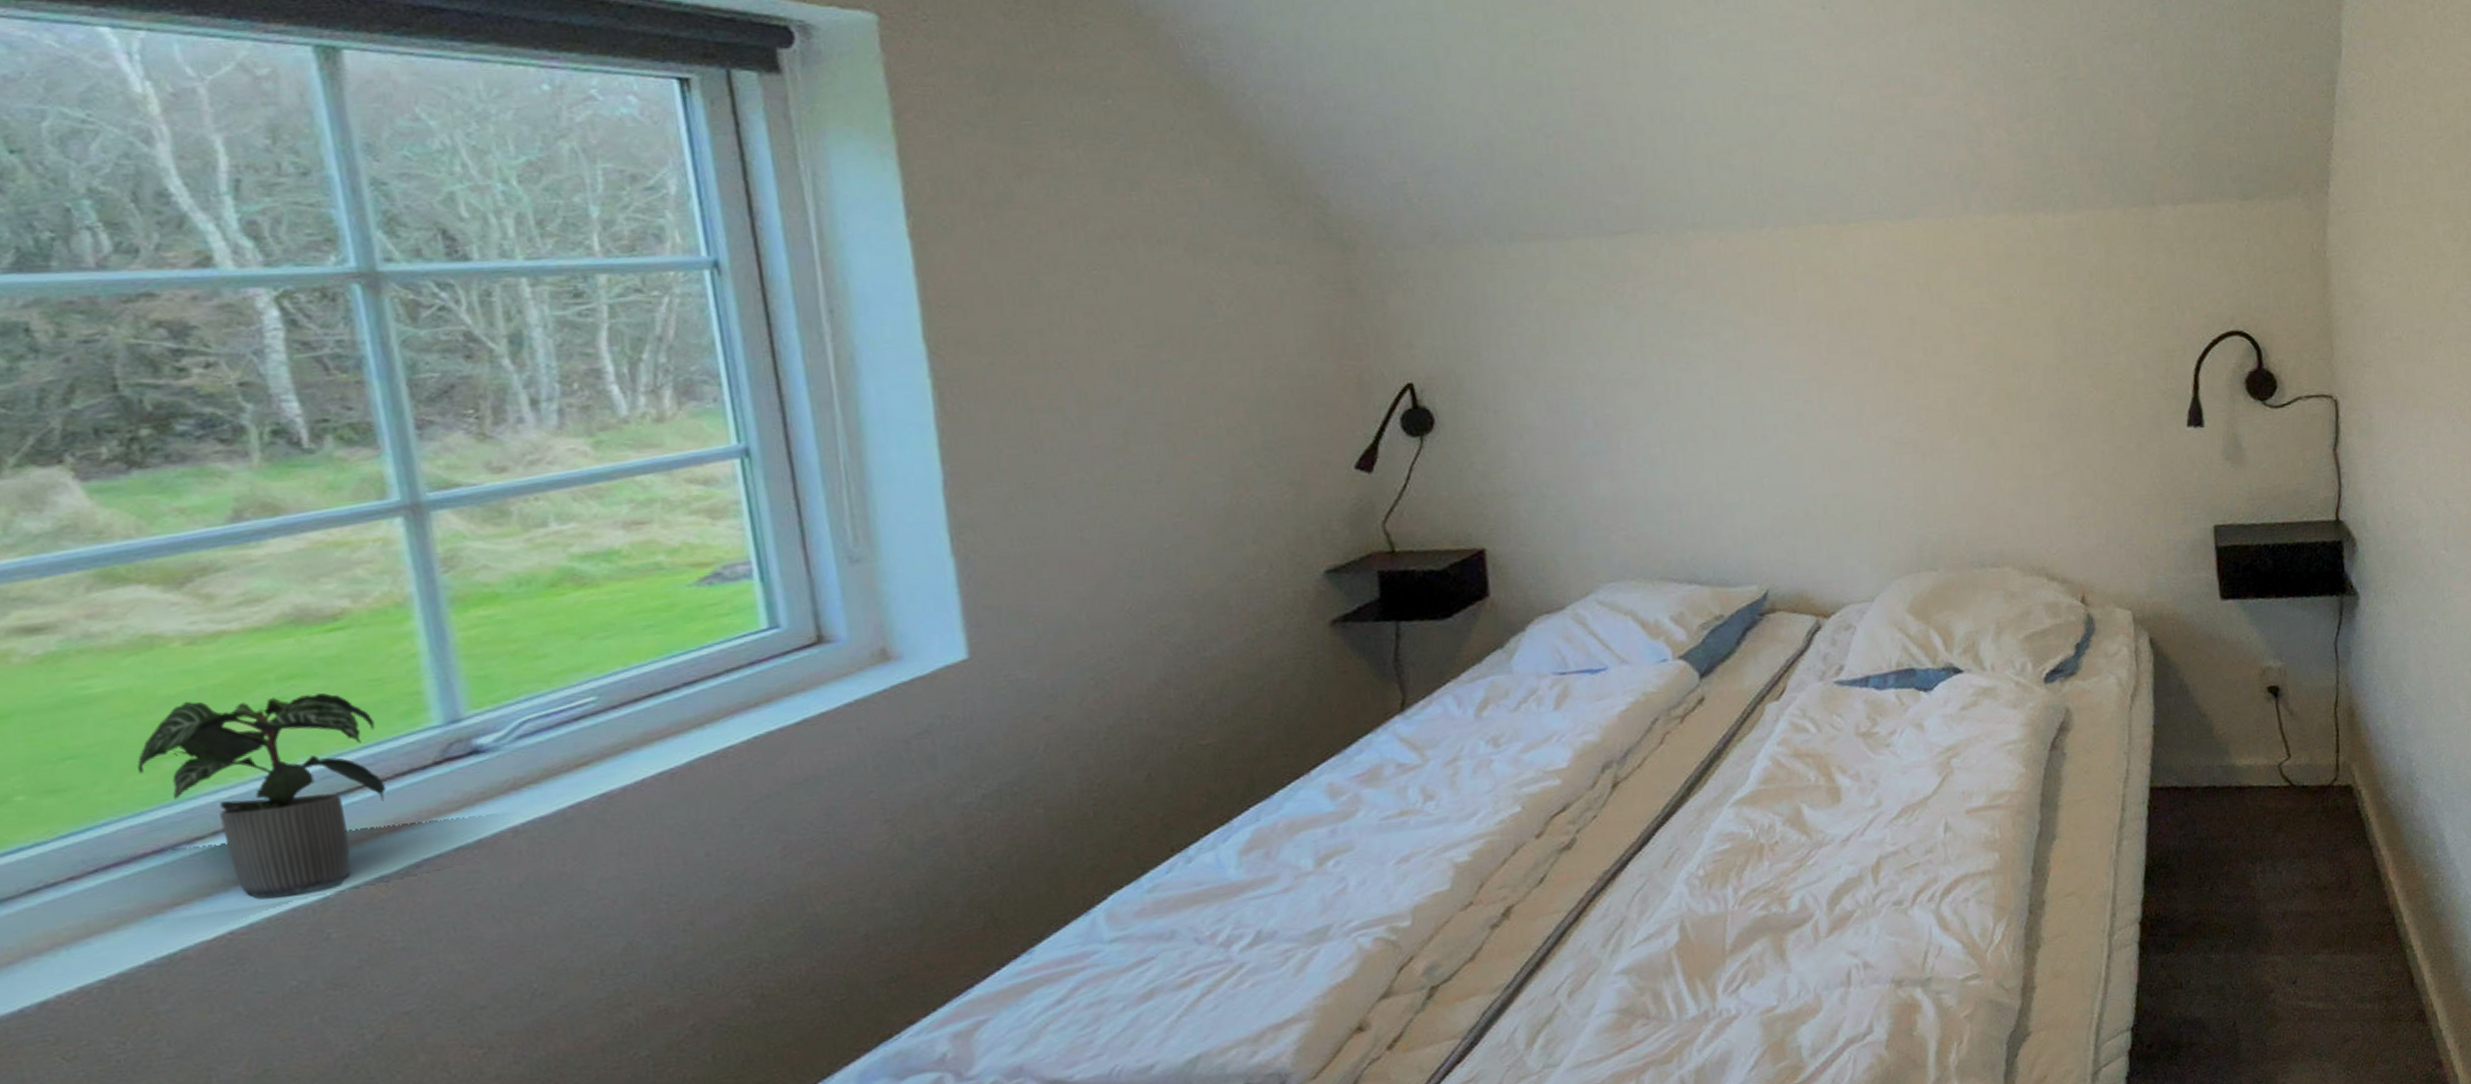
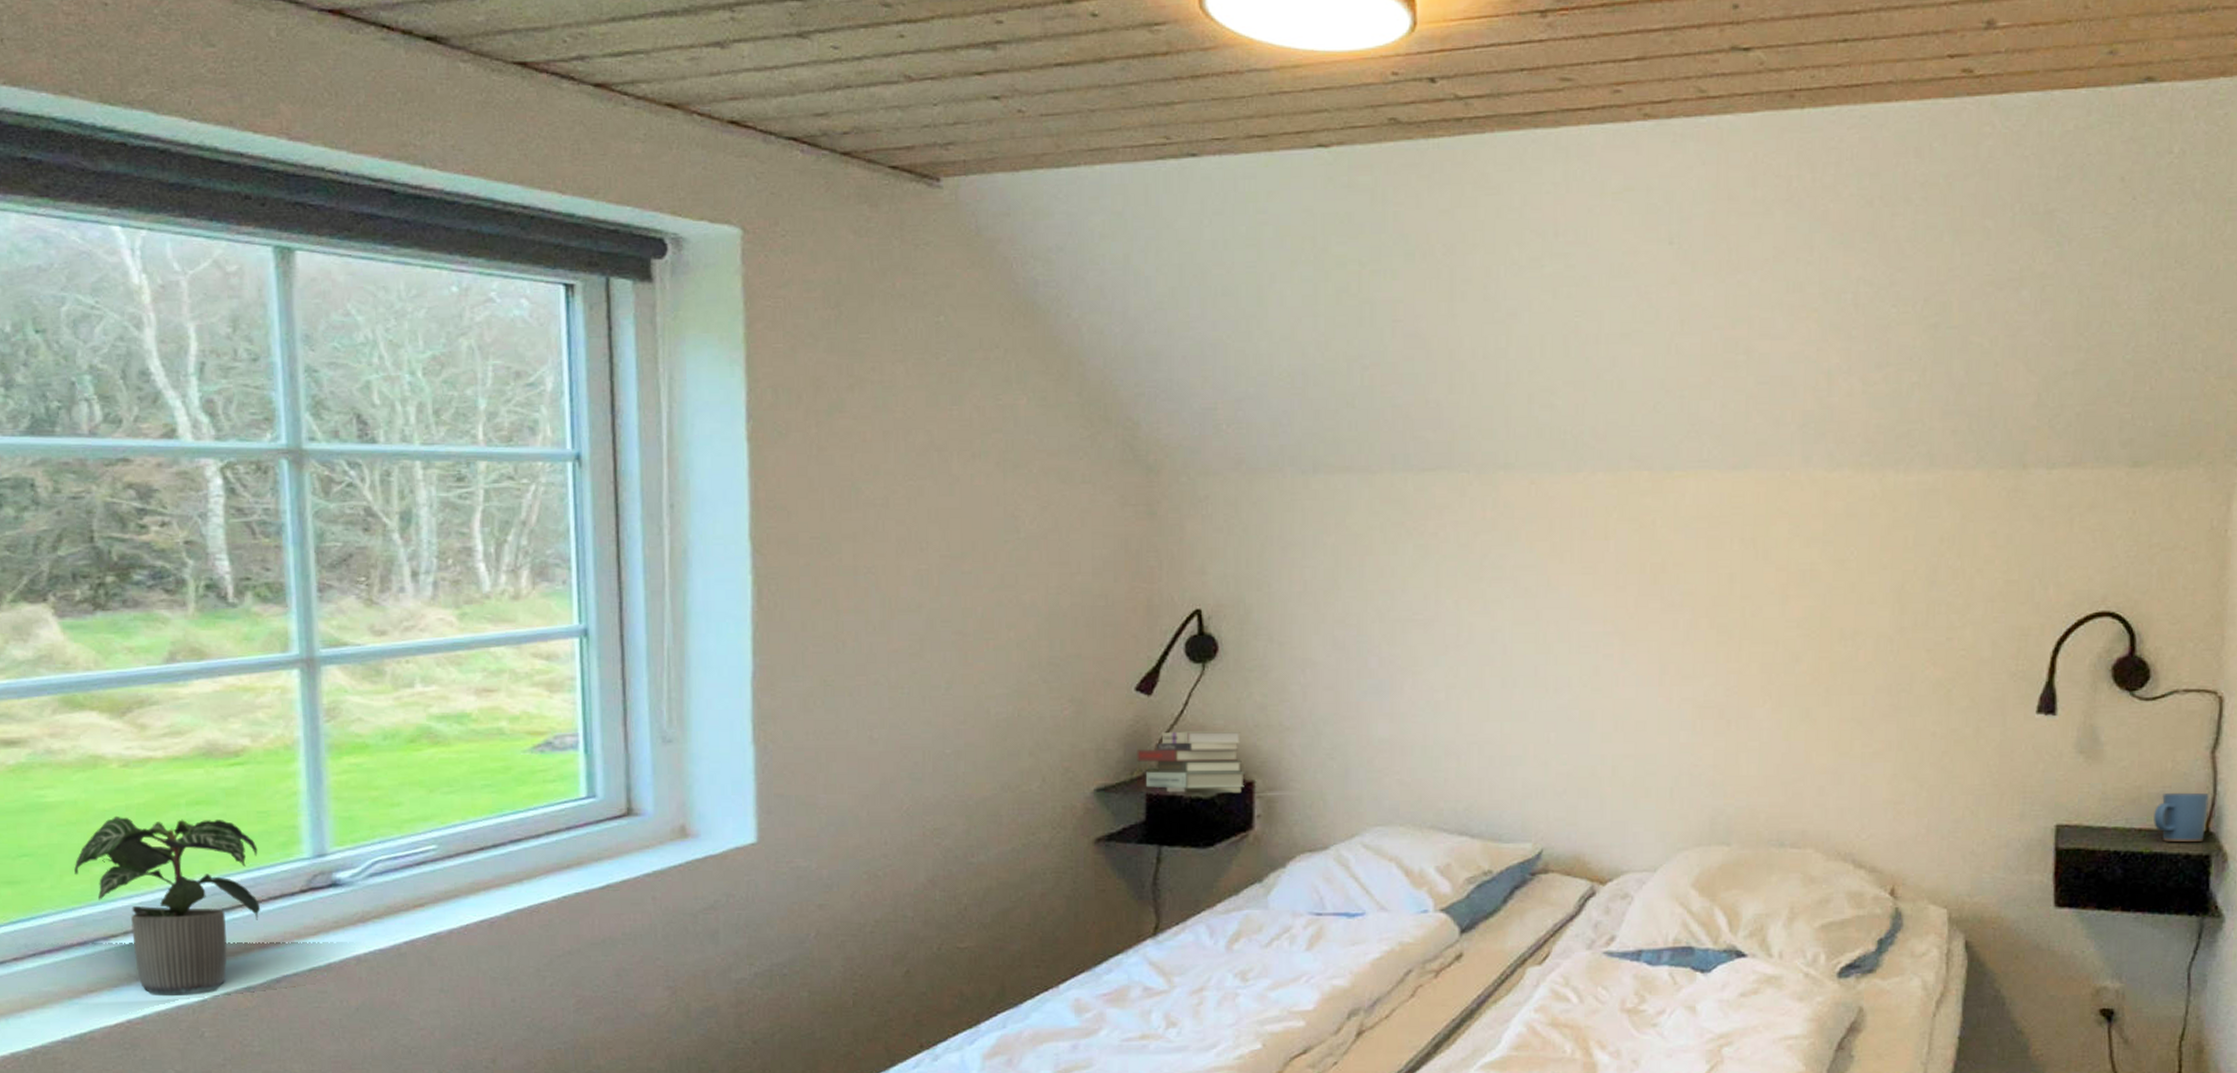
books: none [1363,500,1476,568] -> present [1137,731,1245,794]
mug: none [2293,486,2336,533] -> present [2154,792,2209,843]

